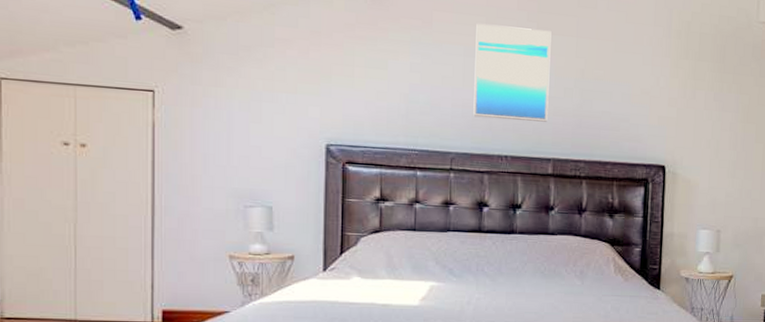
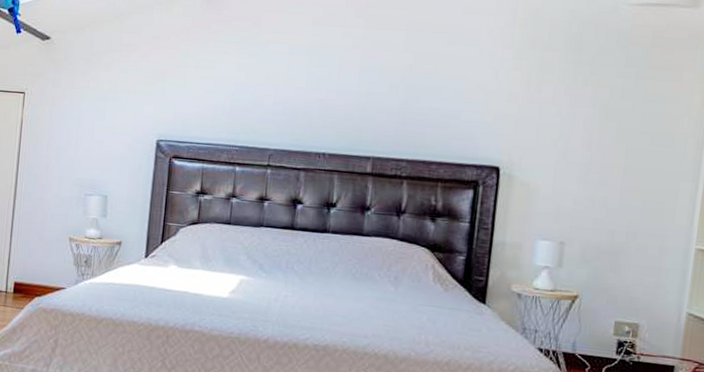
wall art: present [473,24,552,122] -> none [294,22,380,119]

